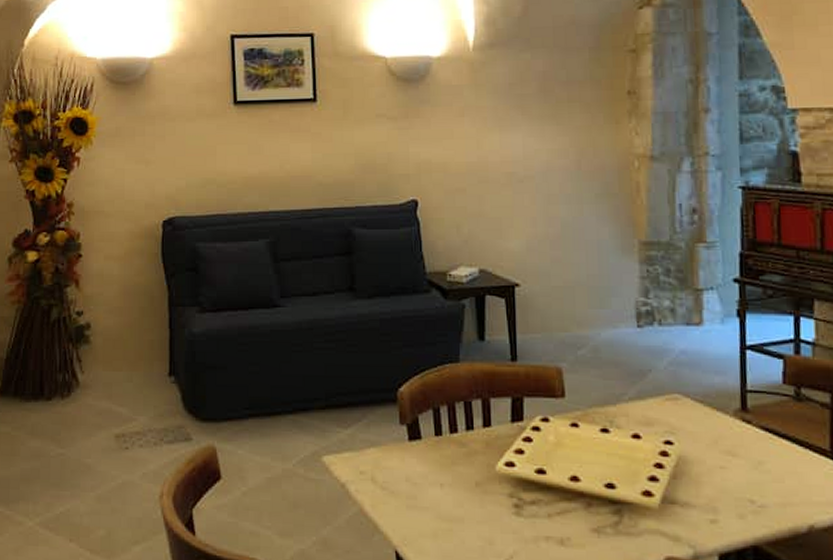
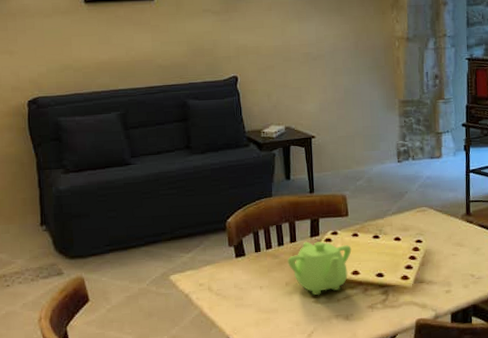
teapot: none [479,427,569,505] -> present [287,241,352,295]

